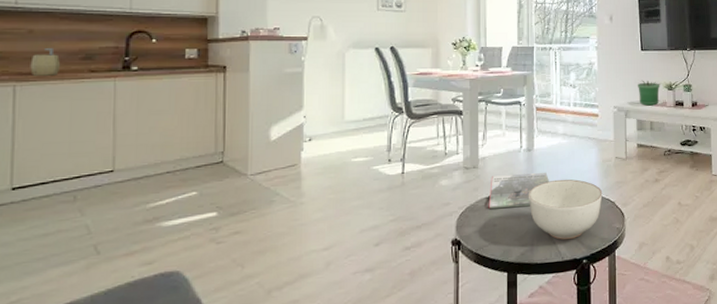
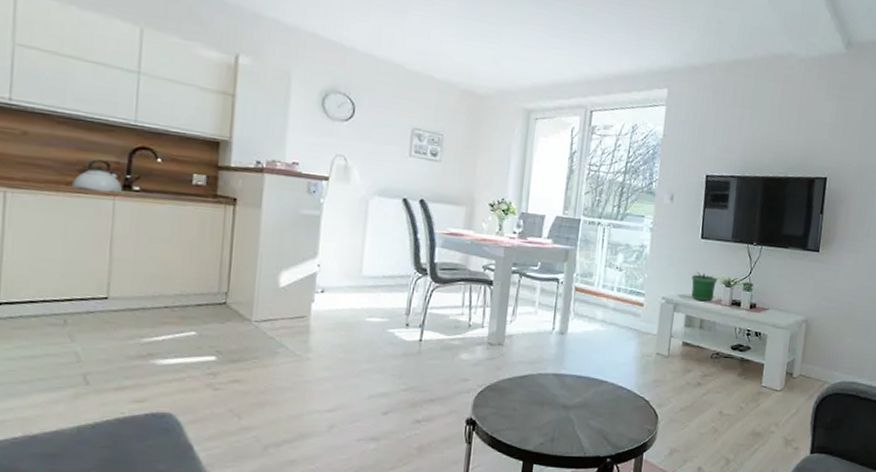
soap dispenser: present [30,47,61,77] -> none [22,153,57,187]
kettle: none [74,47,123,77] -> present [70,159,123,194]
magazine: present [488,172,549,210] -> none [510,356,580,393]
bowl: present [528,179,603,240] -> none [554,369,638,436]

